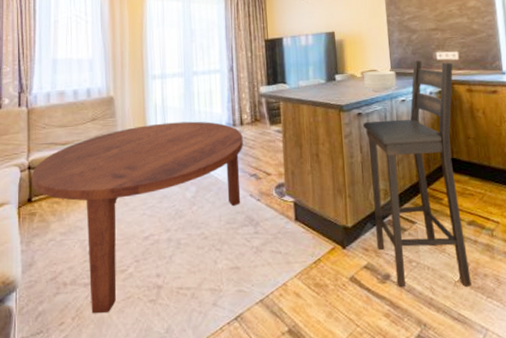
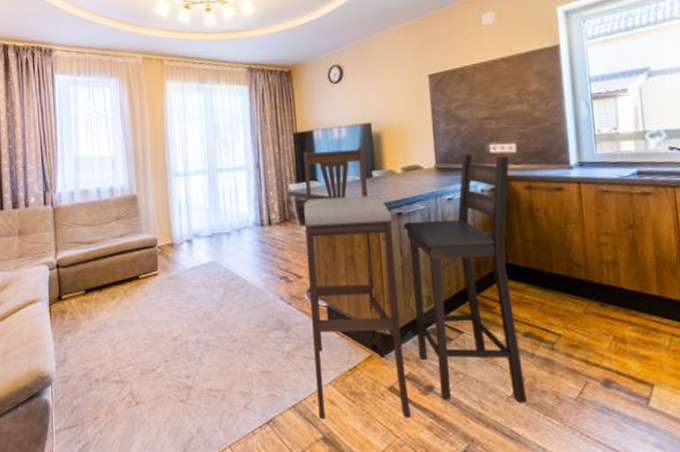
coffee table: present [31,121,243,313] -> none [60,220,272,410]
bar stool: none [273,52,370,313] -> present [302,146,411,420]
bowl: present [363,70,397,92] -> none [403,165,443,190]

